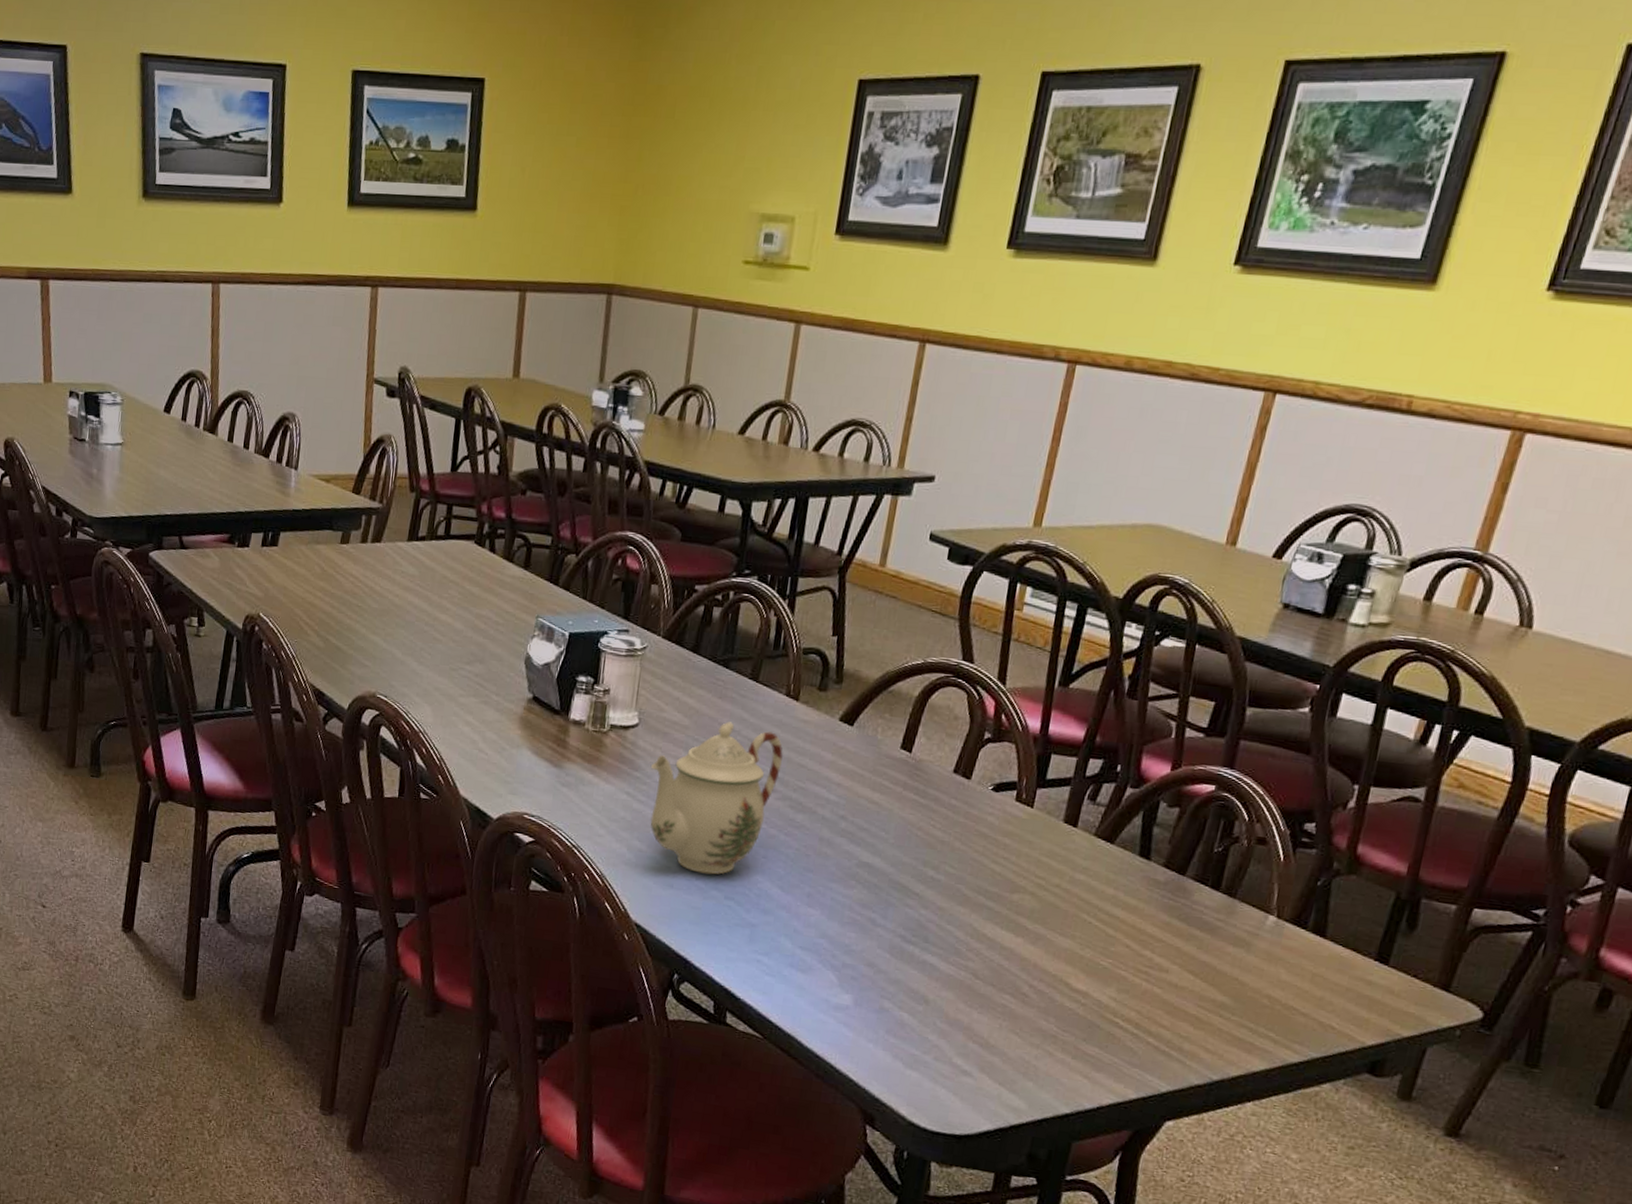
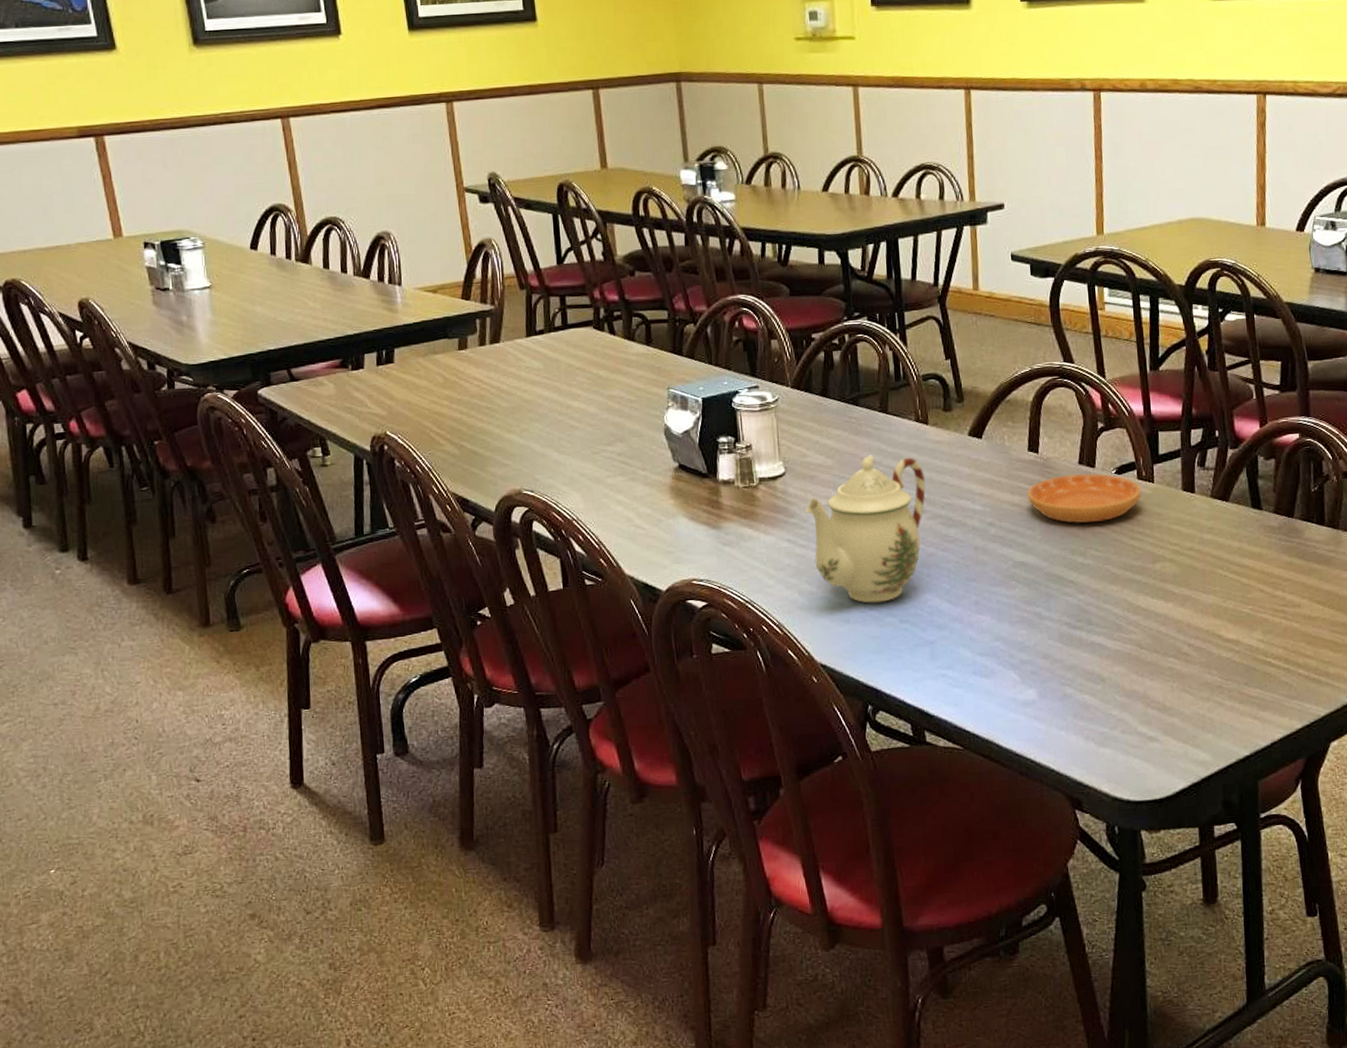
saucer: none [889,781,1018,838] -> present [1028,474,1142,523]

